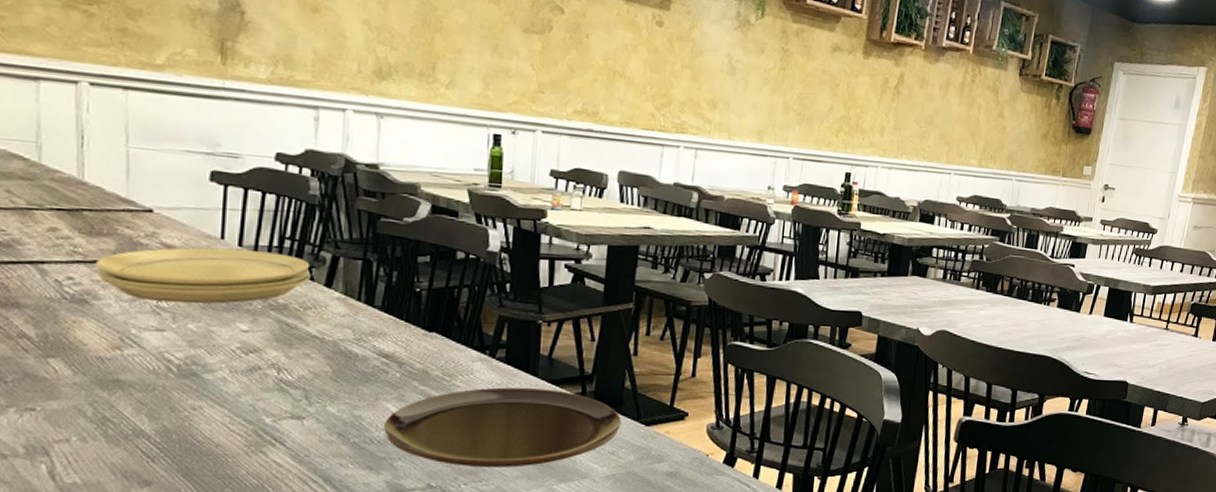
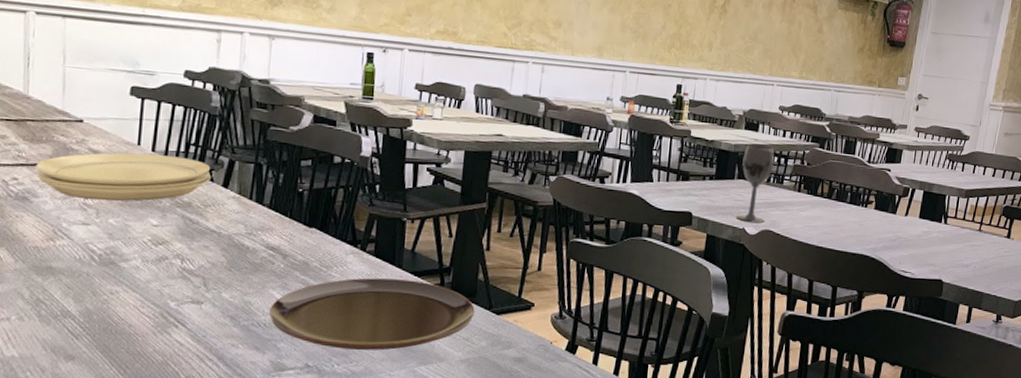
wine glass: none [909,238,952,324] -> present [735,144,775,224]

